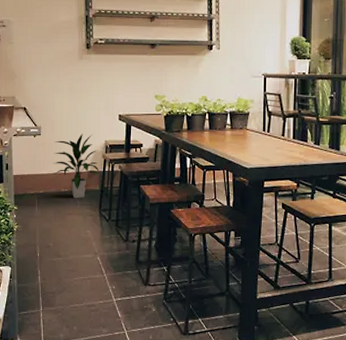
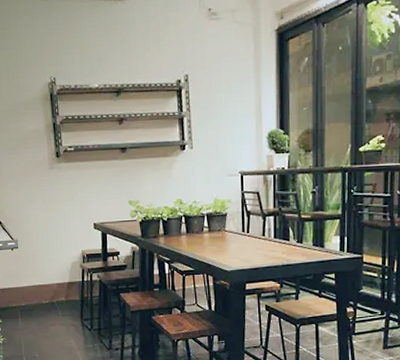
indoor plant: present [53,134,101,199] -> none [32,244,80,310]

